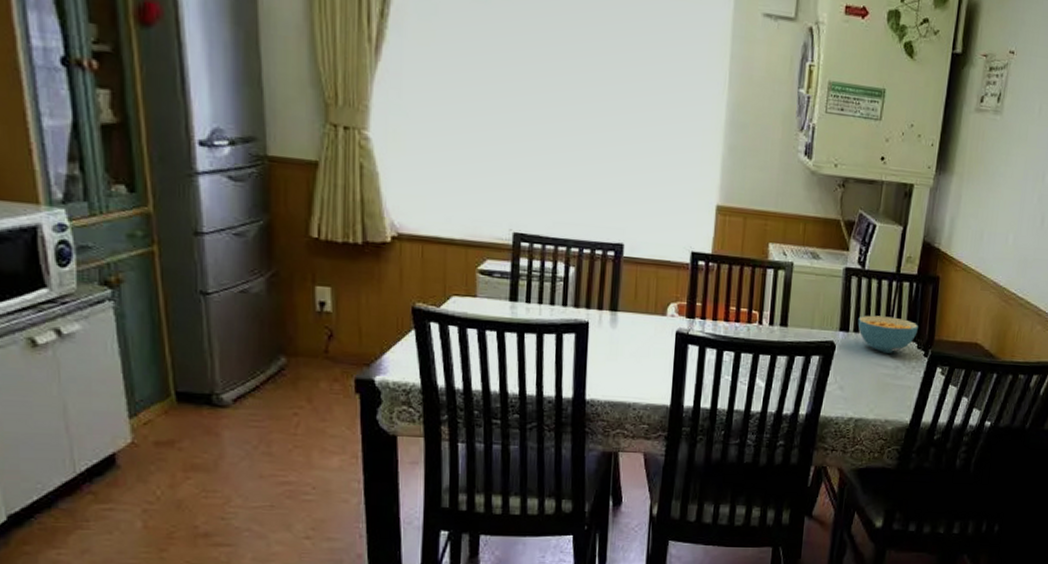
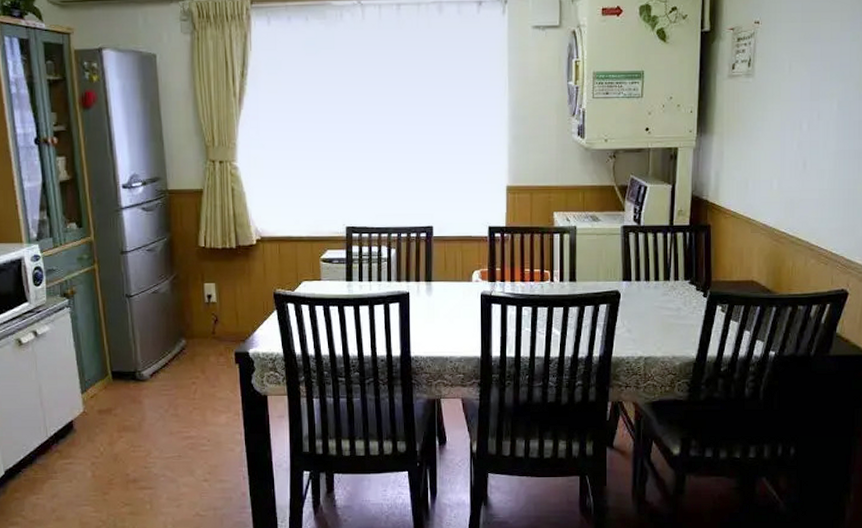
cereal bowl: present [858,315,918,353] -> none [639,264,695,297]

